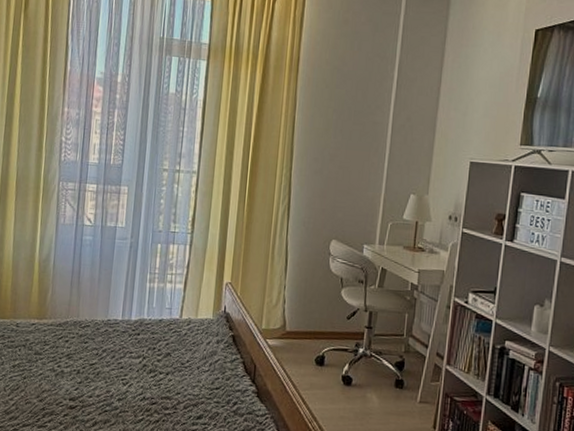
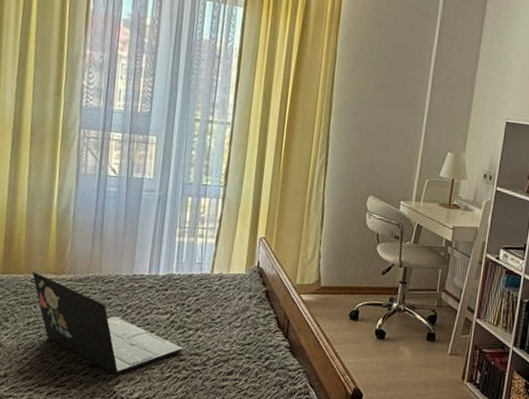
laptop: none [17,317,155,417] -> present [32,272,184,375]

